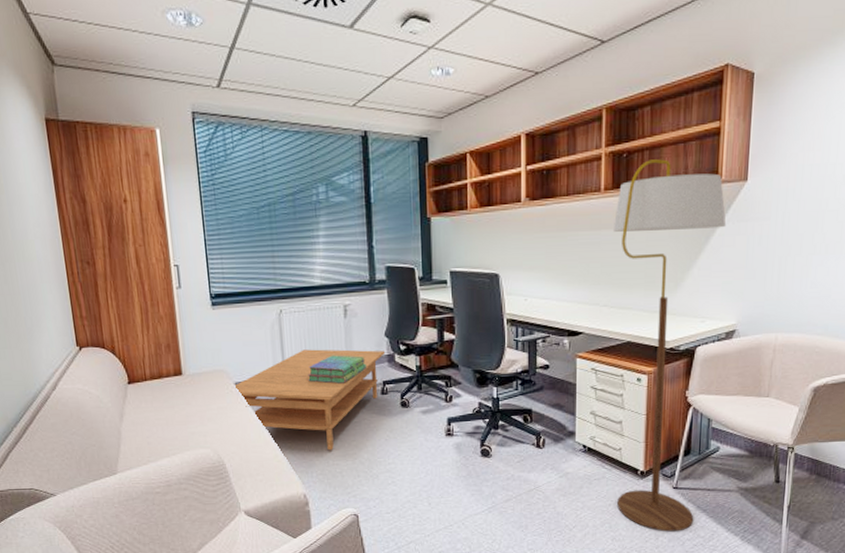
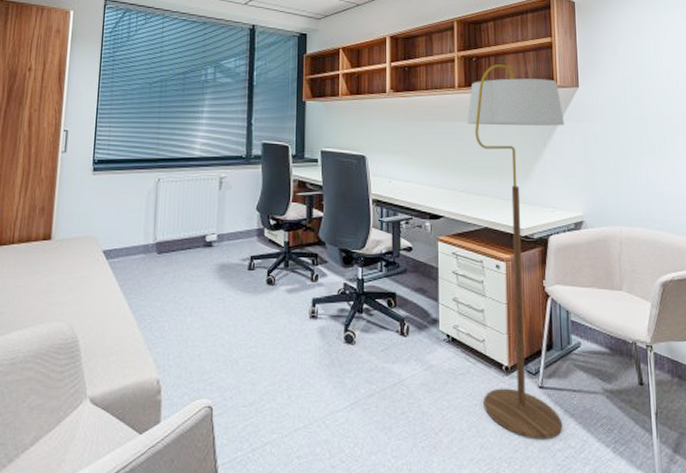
coffee table: present [234,349,386,451] -> none [102,219,256,330]
stack of books: present [308,355,366,384] -> none [177,226,236,256]

